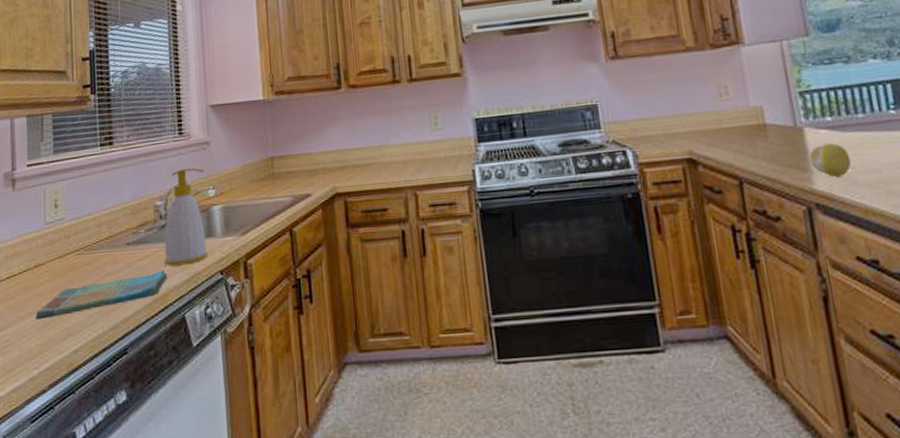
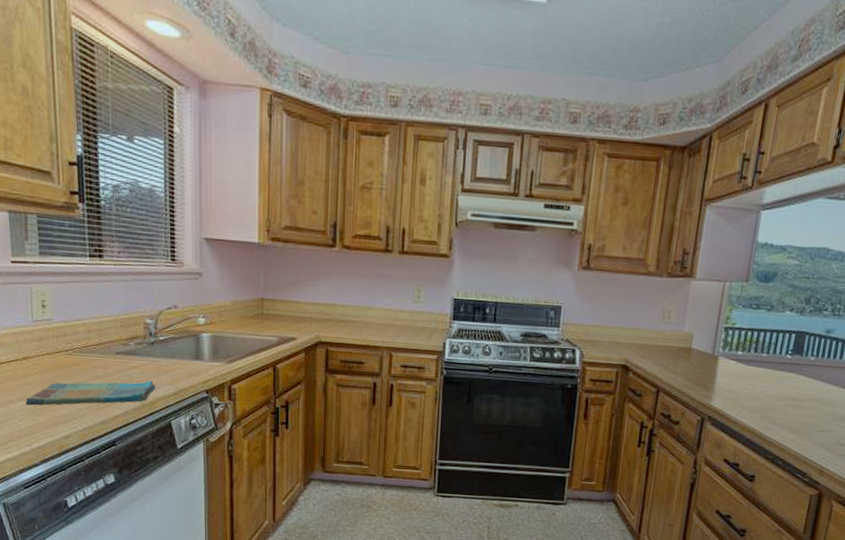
soap bottle: present [164,167,208,266] -> none [152,293,195,380]
fruit: present [808,143,852,177] -> none [714,372,746,399]

